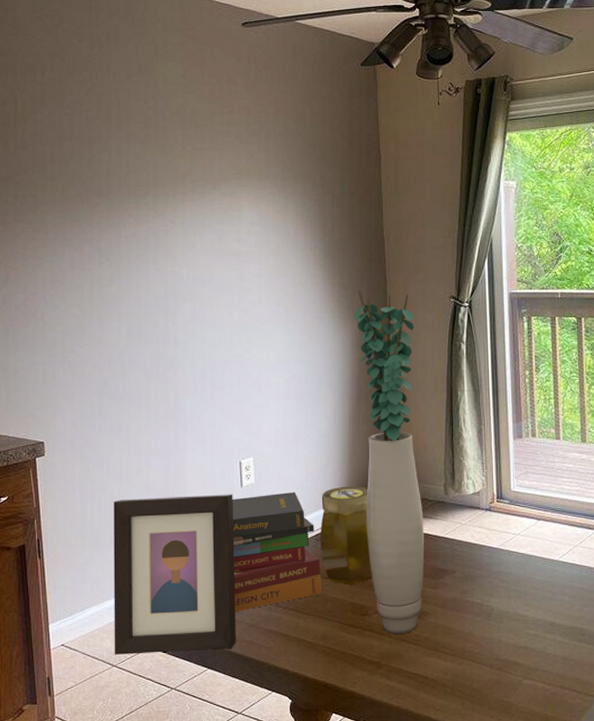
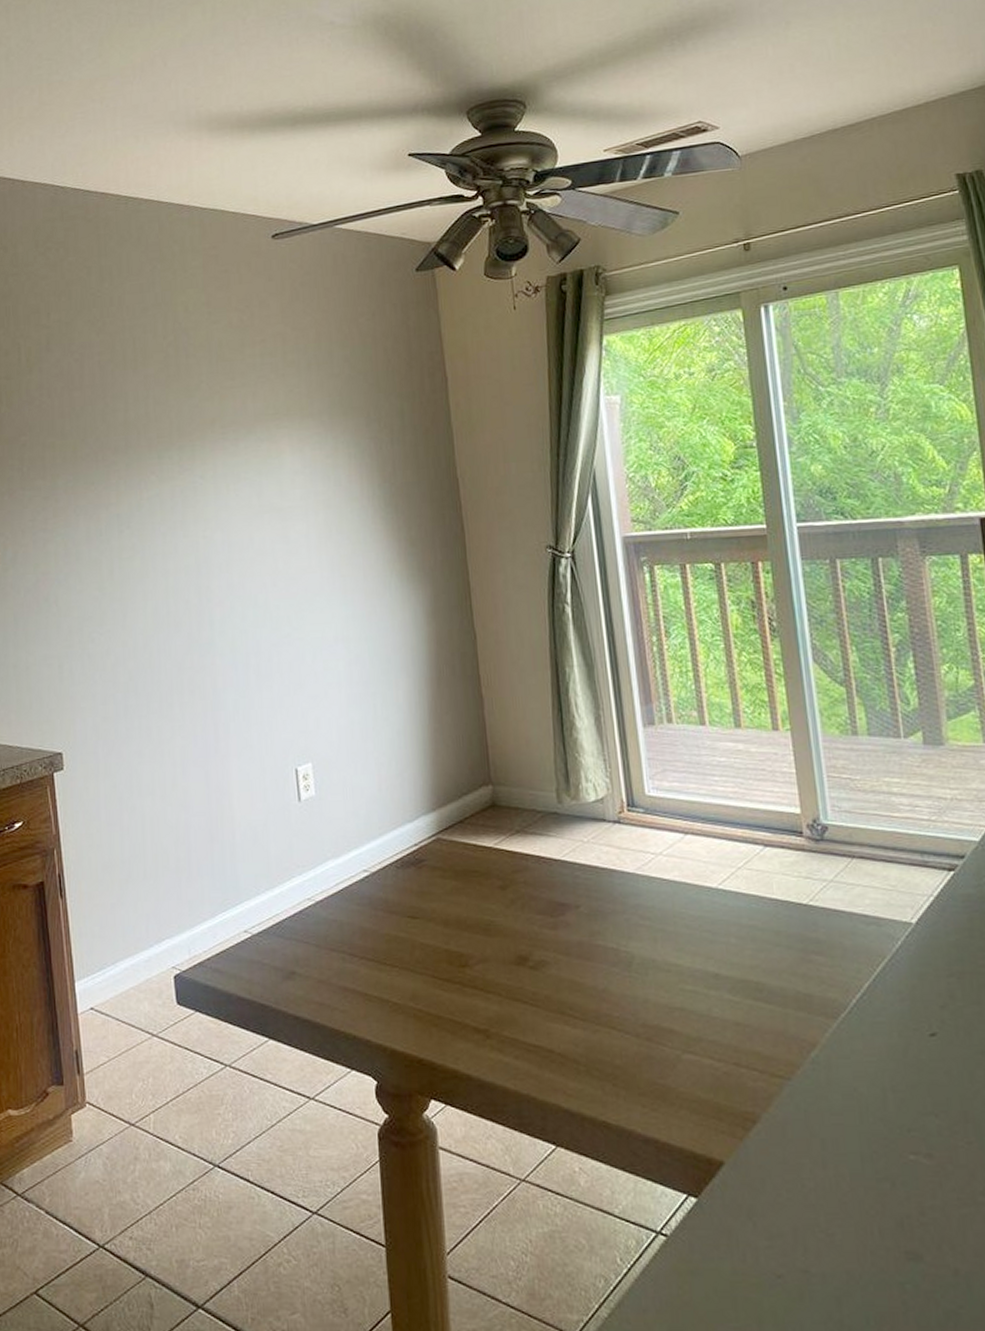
picture frame: present [113,494,236,655] -> none [146,811,303,1021]
books: present [232,491,322,612] -> none [289,805,407,963]
jar: present [320,486,372,585] -> none [399,795,471,926]
vase: present [354,291,425,634] -> none [426,546,540,991]

